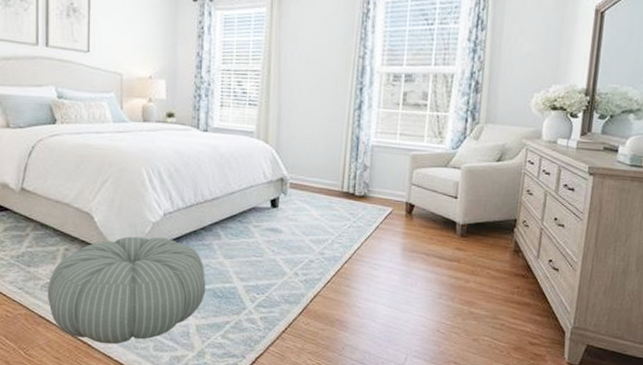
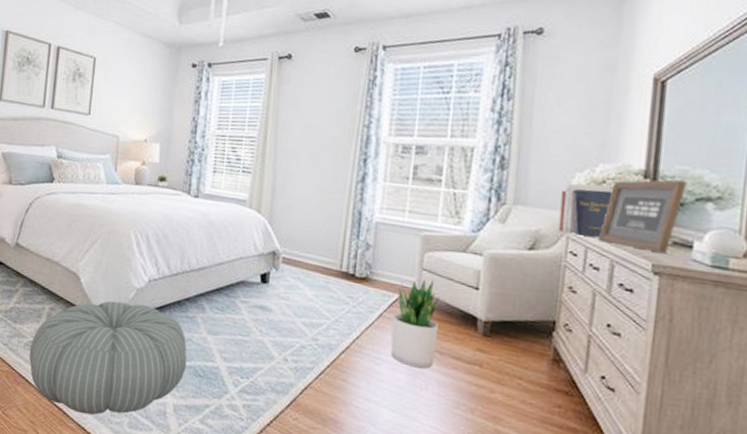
planter: none [386,193,426,269] -> present [390,279,440,369]
books: none [520,102,562,147] -> present [558,183,613,237]
picture frame: none [550,96,617,158] -> present [599,179,688,254]

